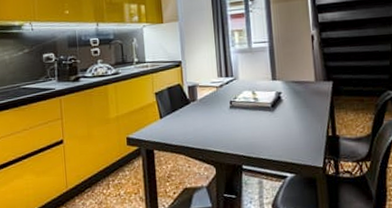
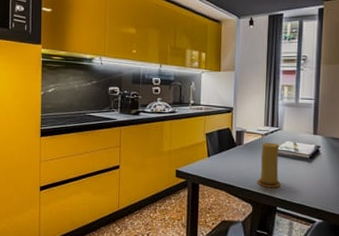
candle: none [218,94,244,145] -> present [257,142,281,188]

